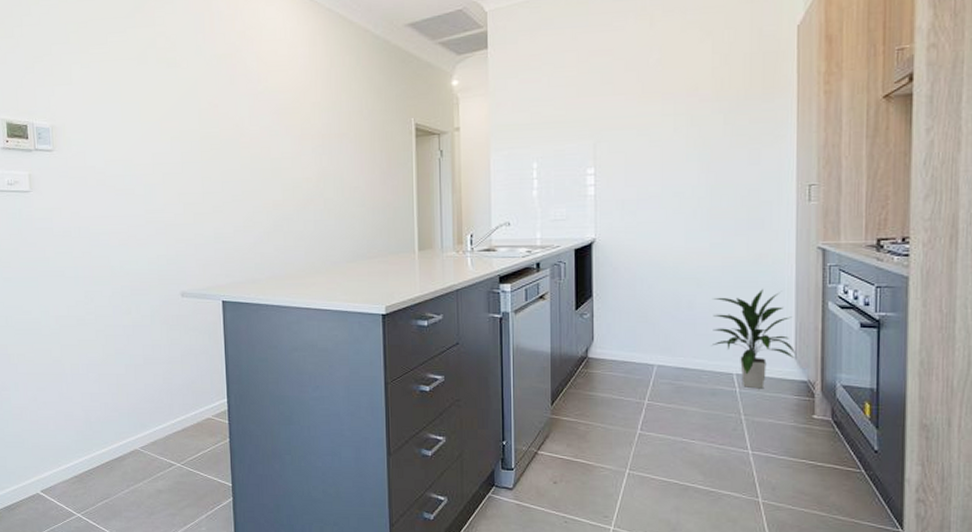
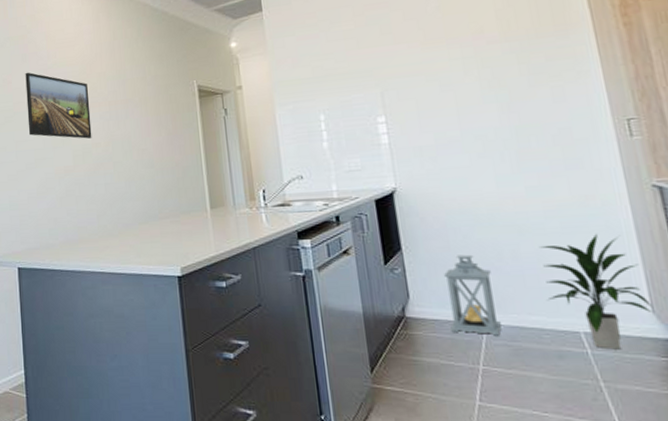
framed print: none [233,96,303,173] -> present [25,72,92,139]
lantern: none [626,303,669,376] -> present [444,254,501,336]

